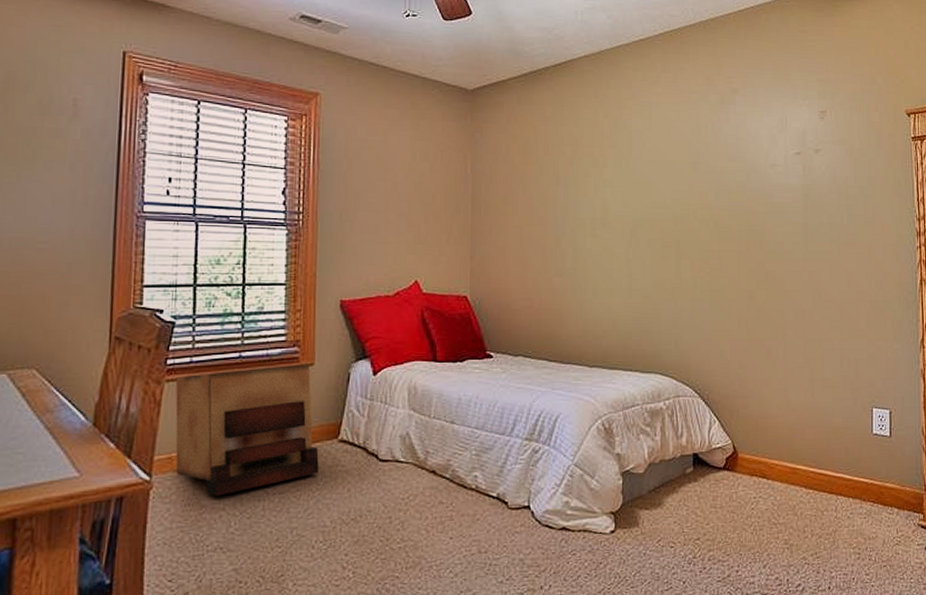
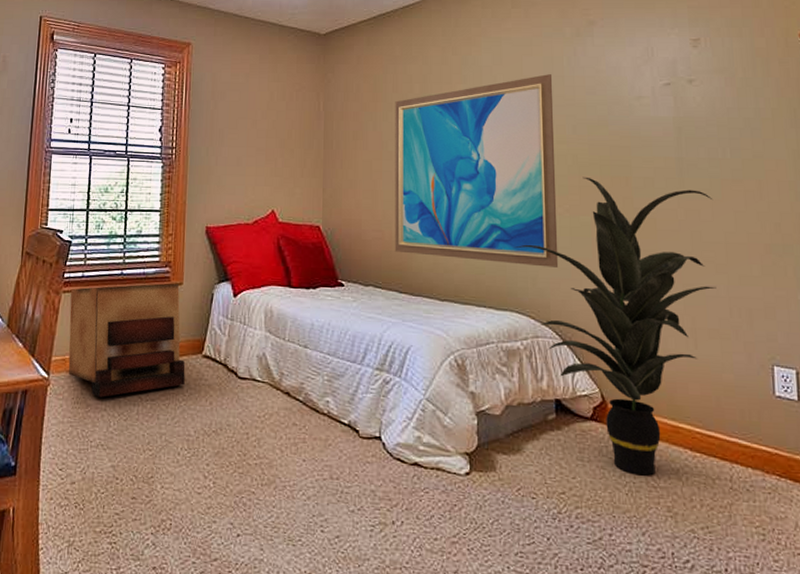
wall art: none [544,140,699,329] -> present [394,74,559,267]
indoor plant: none [658,241,831,515] -> present [513,176,717,476]

